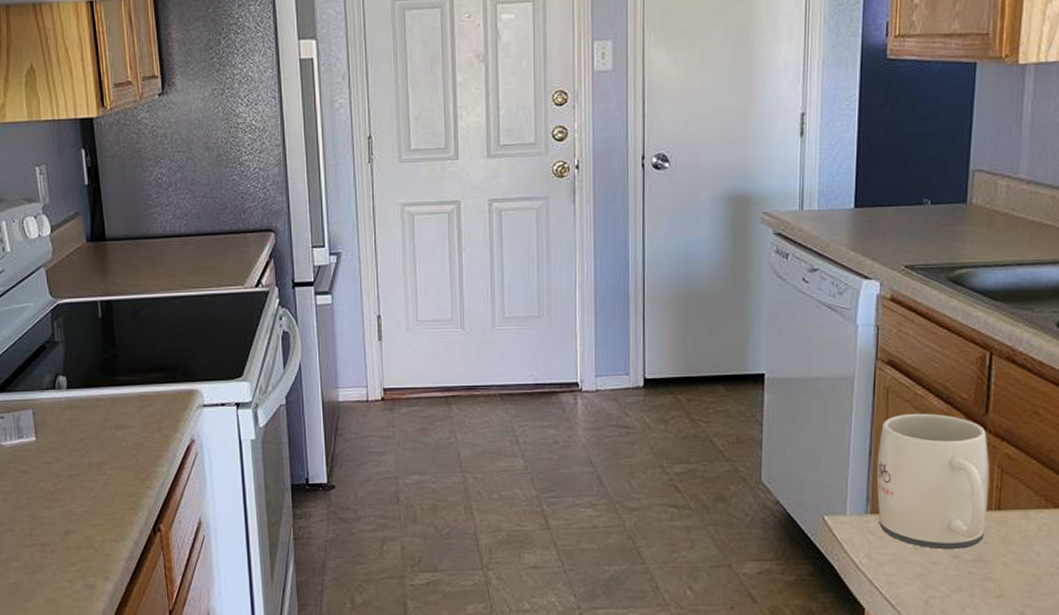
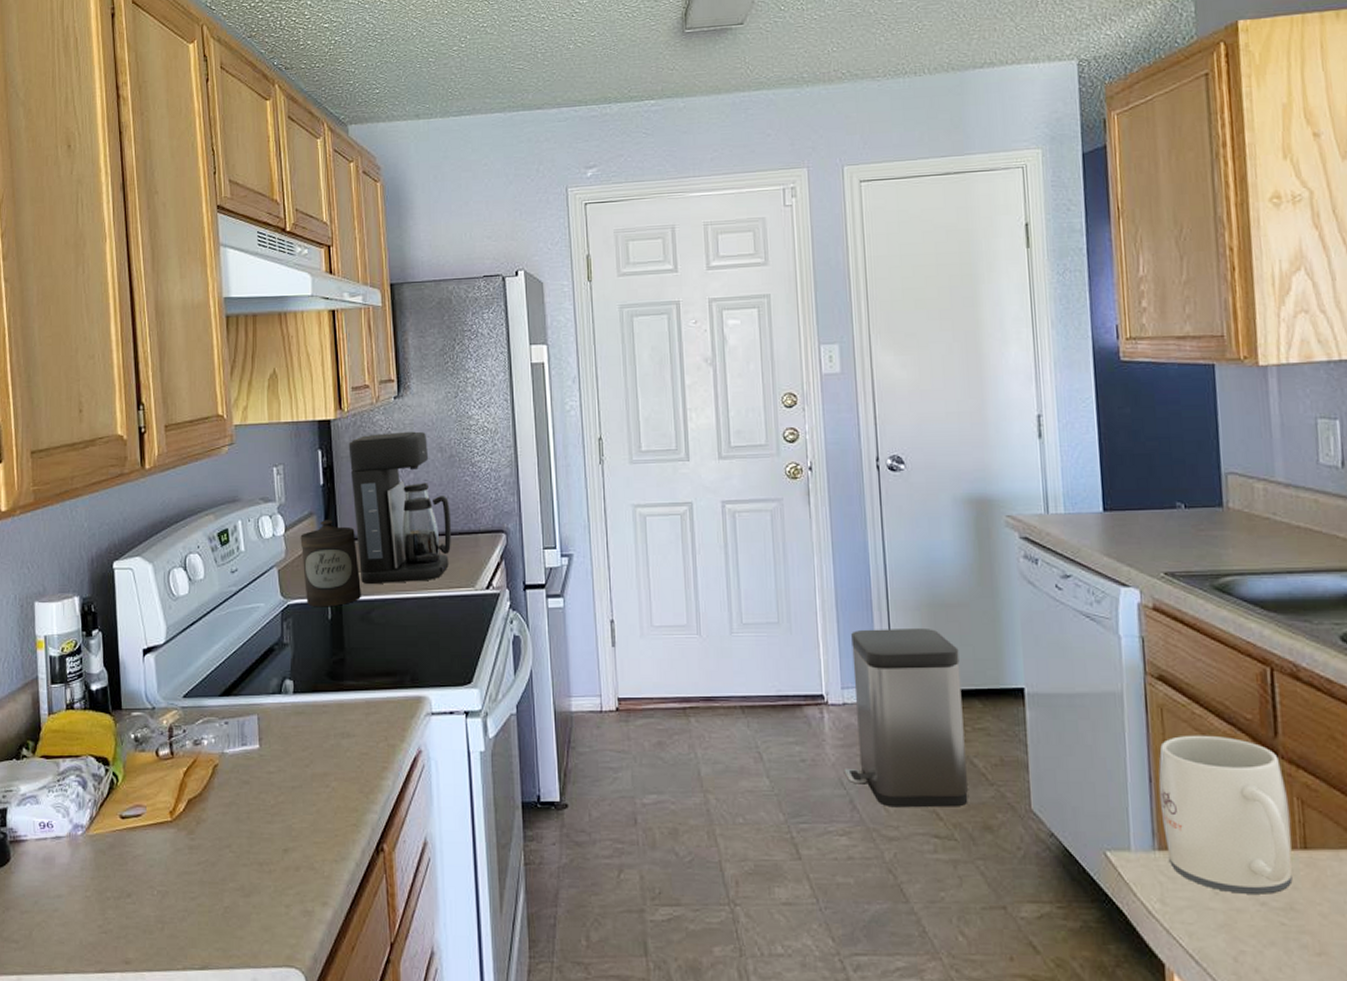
canister: none [67,220,131,306] -> present [300,520,361,607]
coffee maker: none [113,129,221,284] -> present [348,431,452,585]
pedal bin: none [593,319,707,482] -> present [844,627,968,808]

